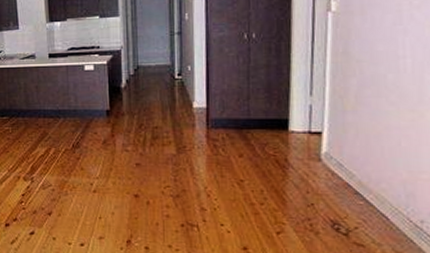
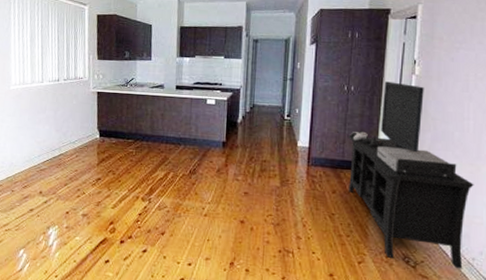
media console: none [252,23,417,234] -> present [347,81,474,270]

